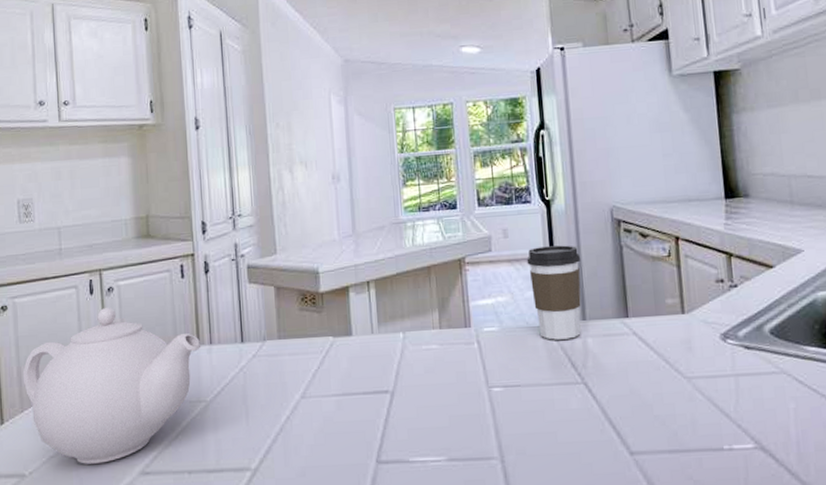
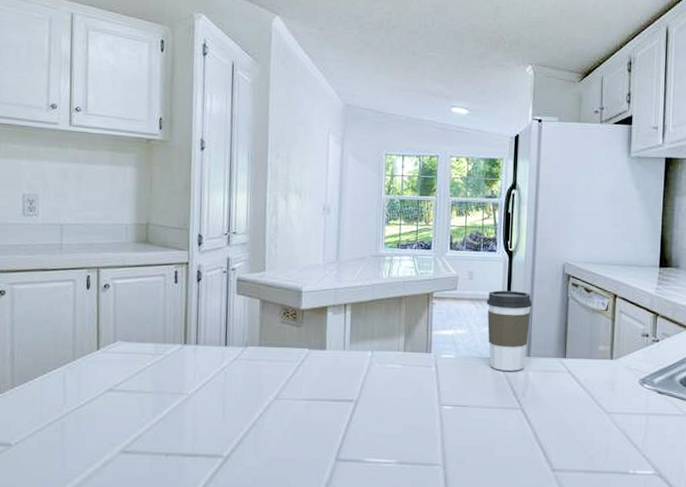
teapot: present [23,307,201,464] -> none [16,301,188,440]

